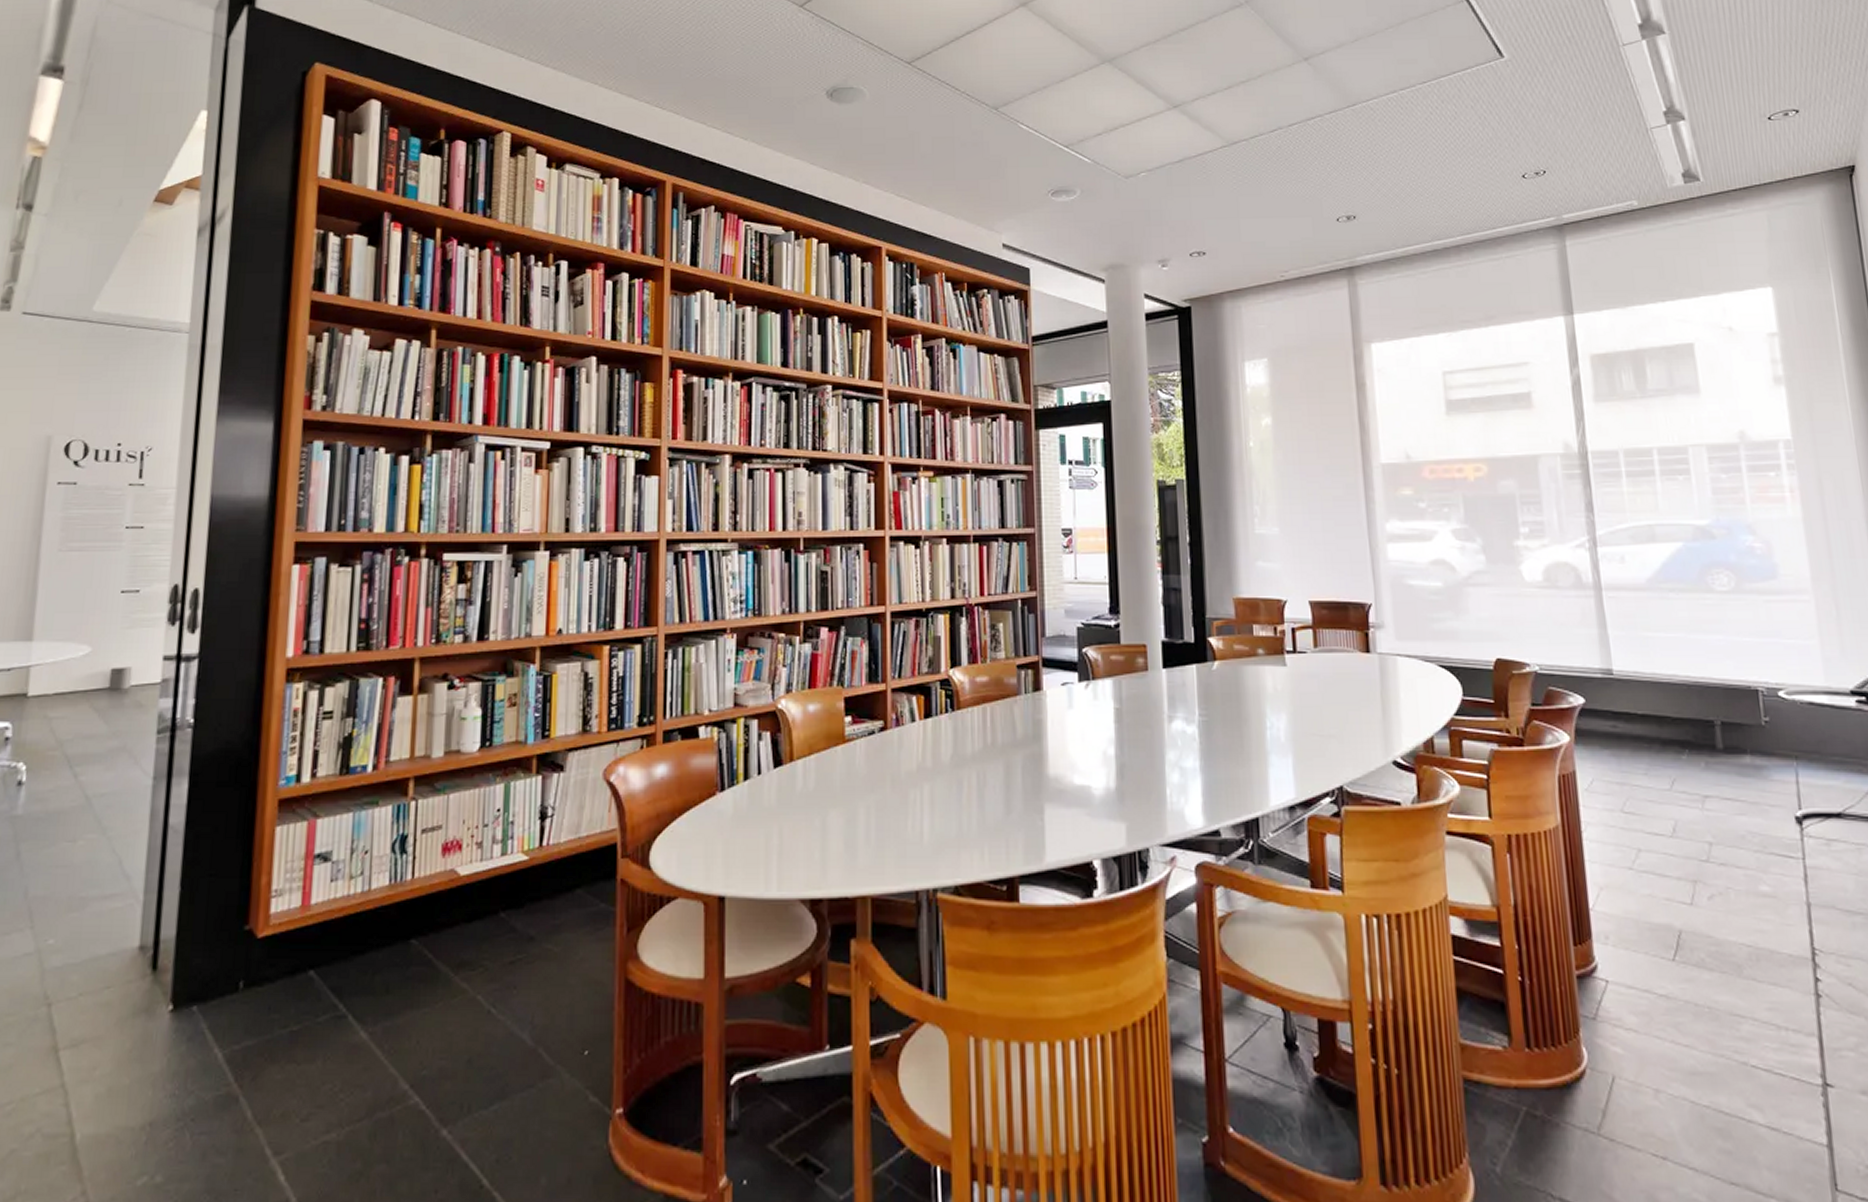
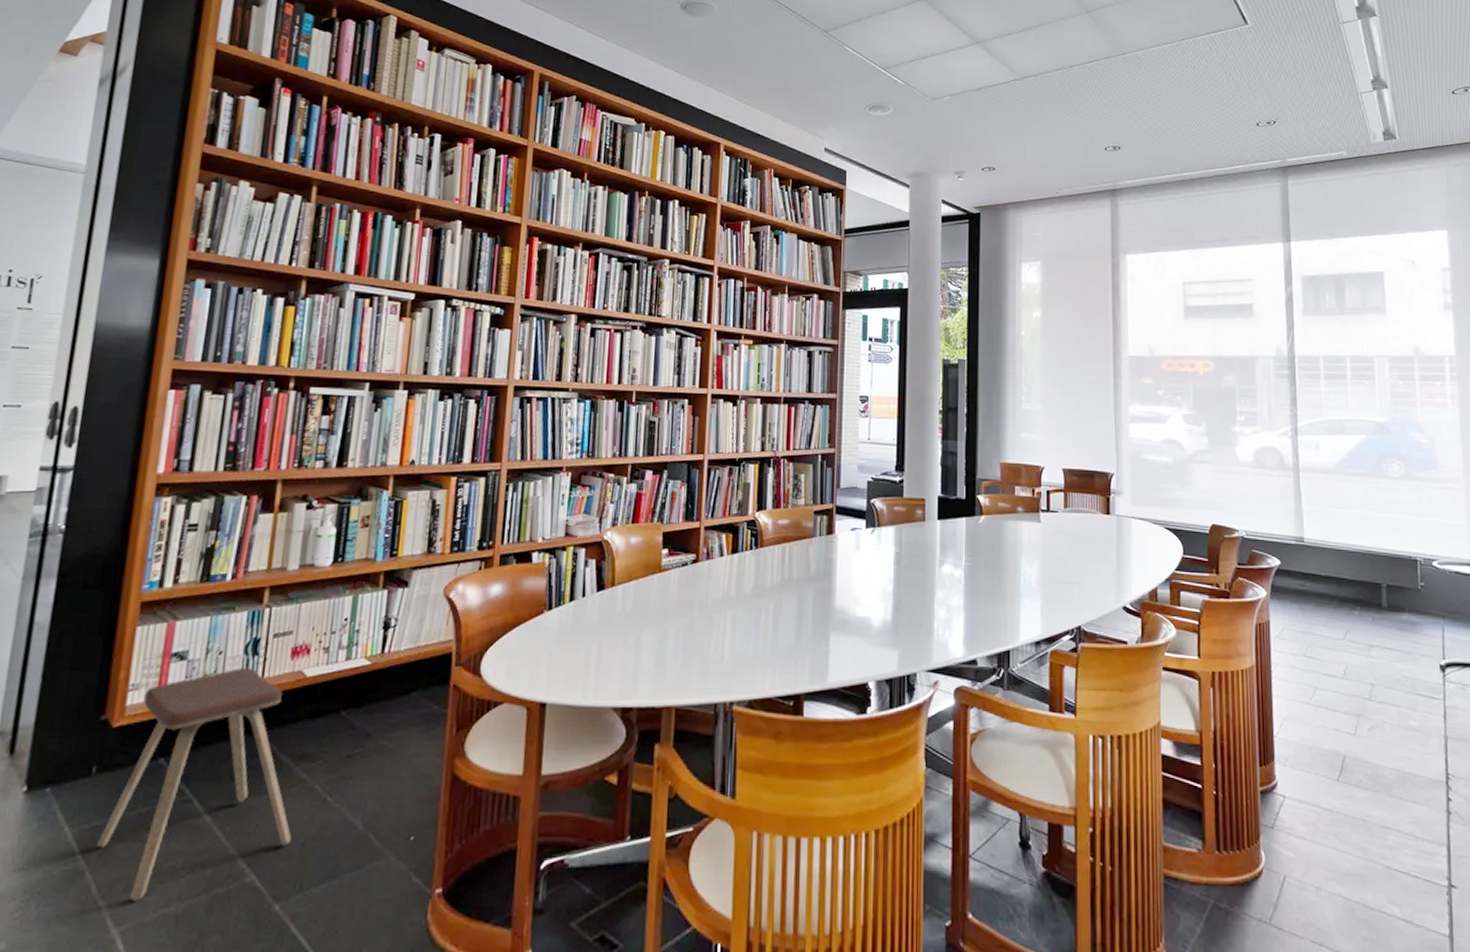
music stool: none [250,867,455,1128] -> present [97,667,292,901]

